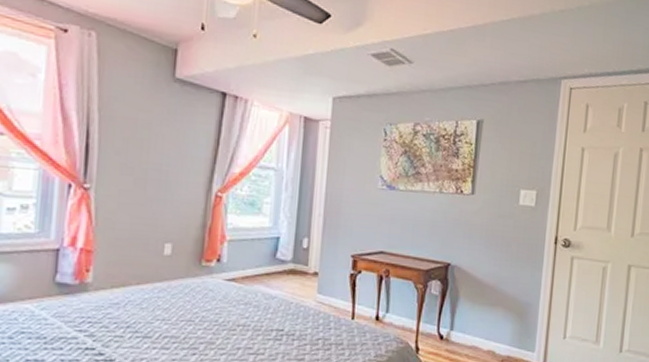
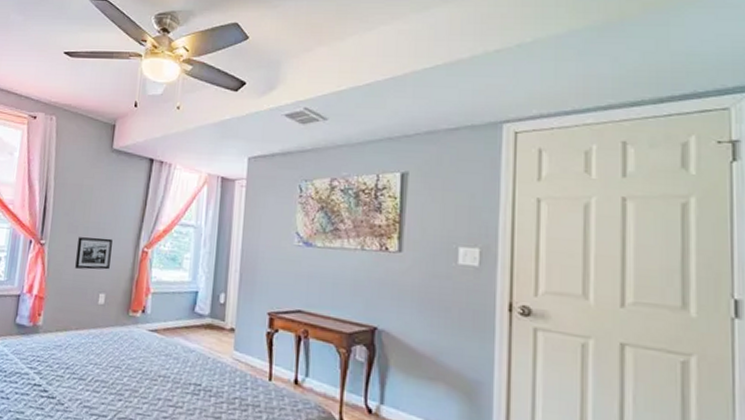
picture frame: none [132,180,179,217] -> present [75,237,113,270]

